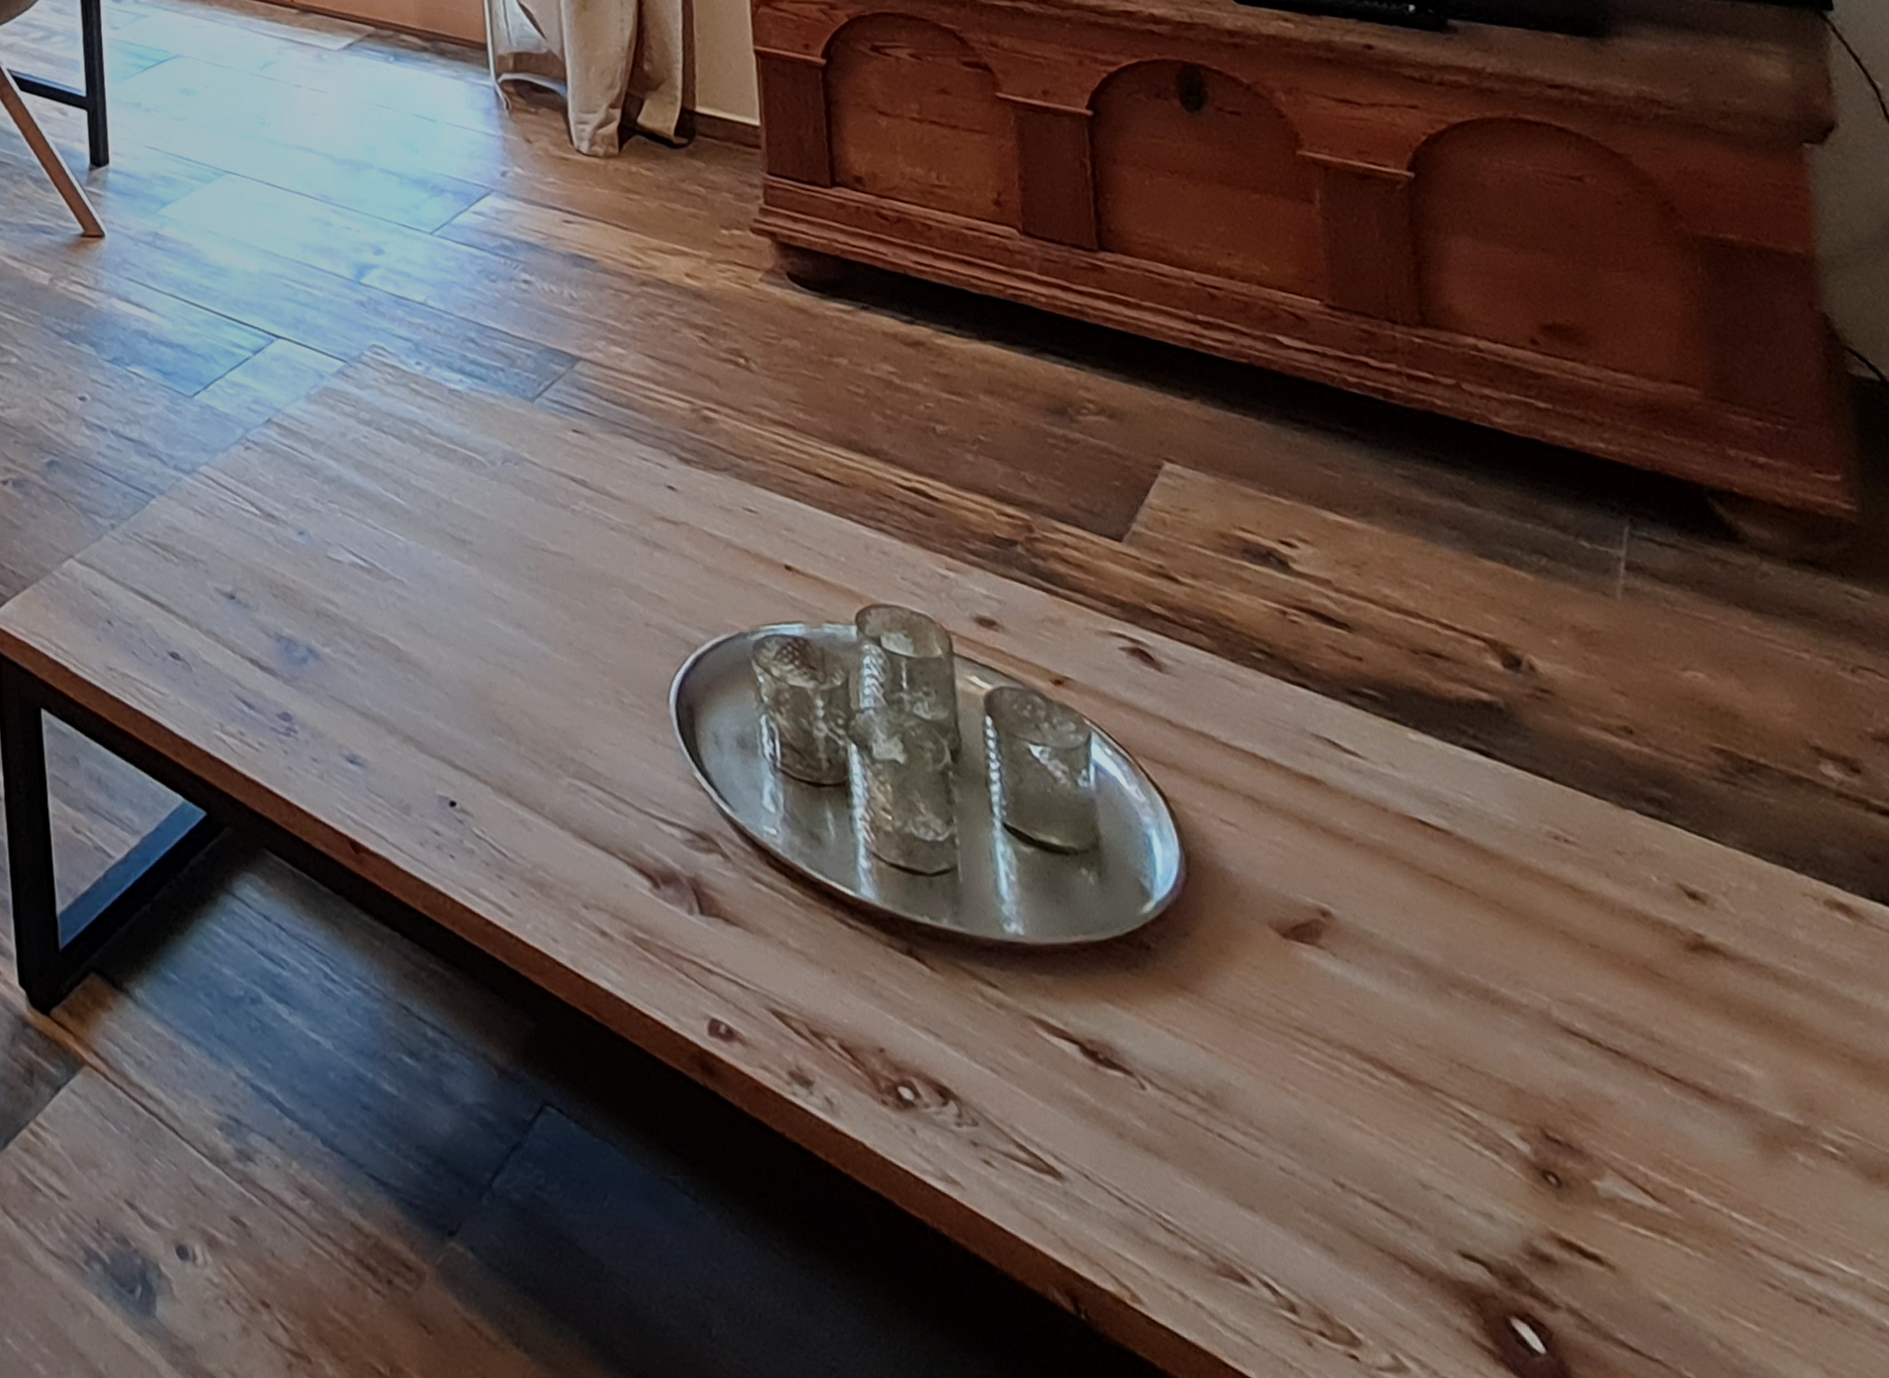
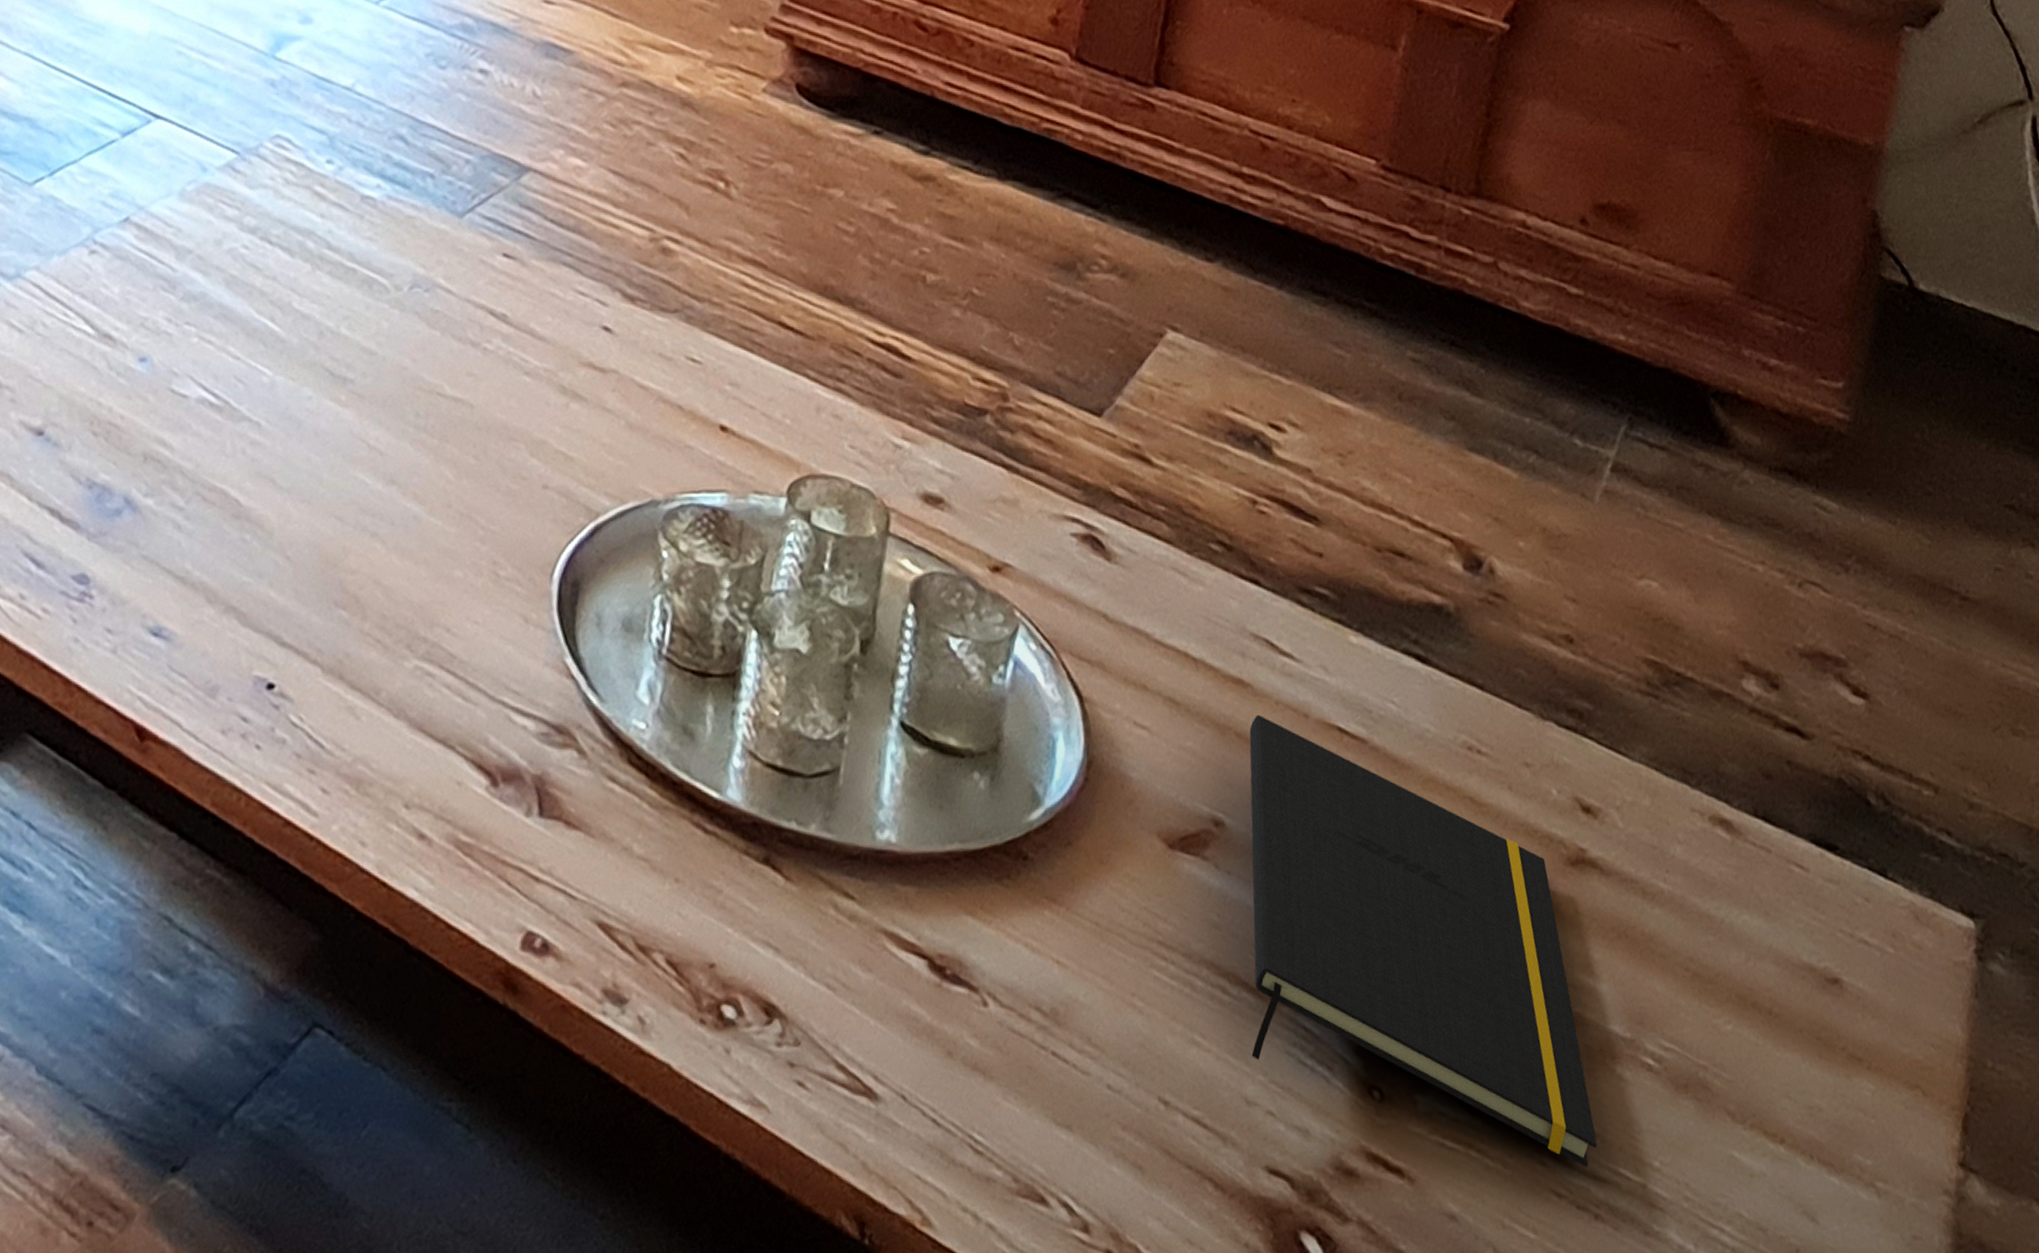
notepad: none [1333,809,1800,1258] -> present [1249,714,1598,1167]

